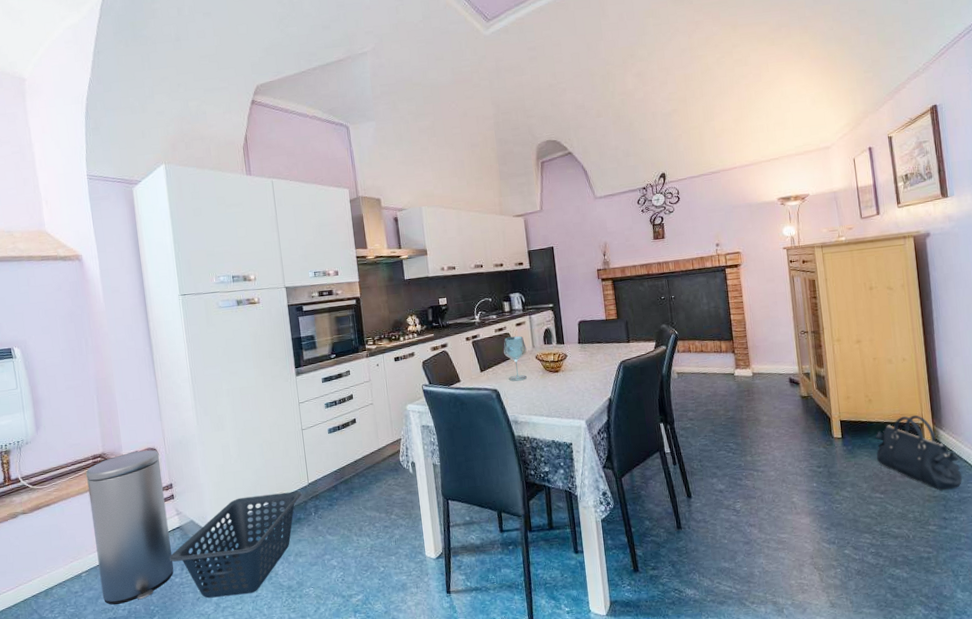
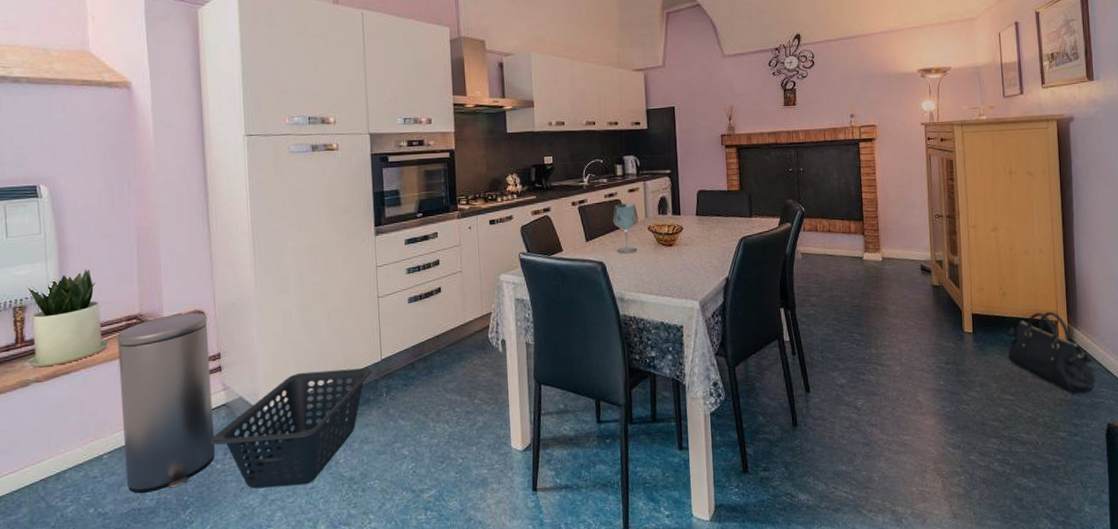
planter: none [9,416,81,502] -> present [27,268,110,368]

